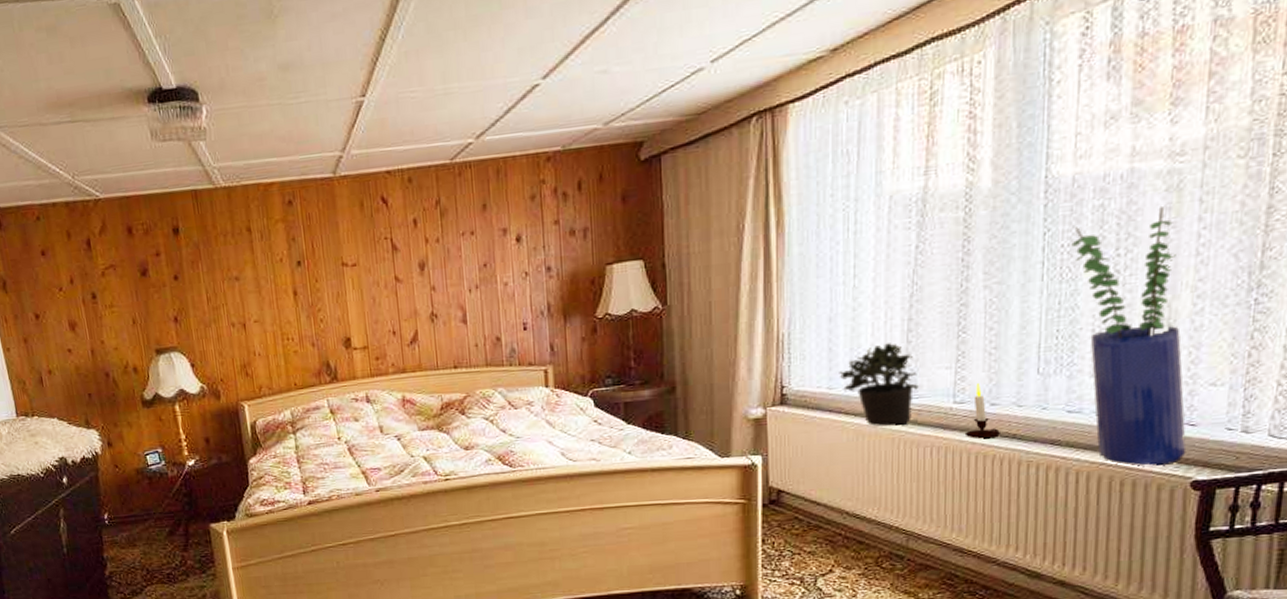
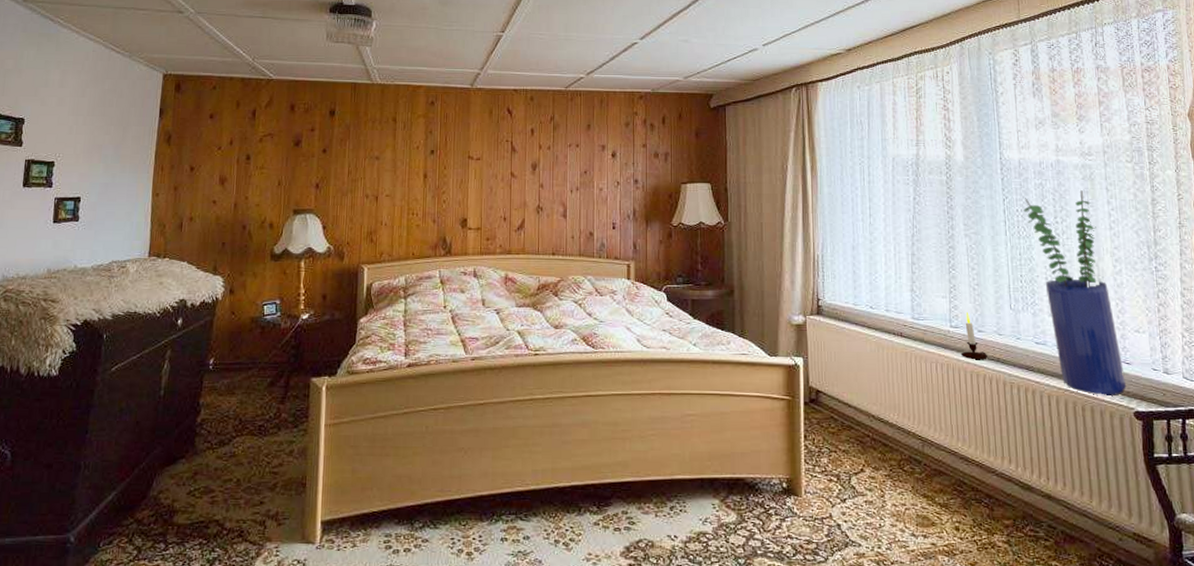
potted plant: present [839,343,919,427] -> none [861,272,923,343]

